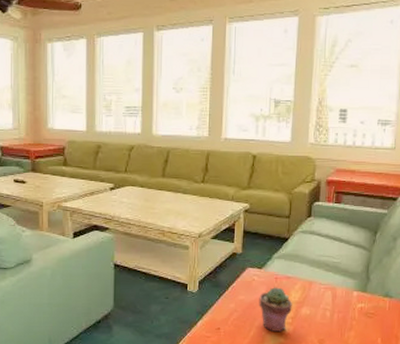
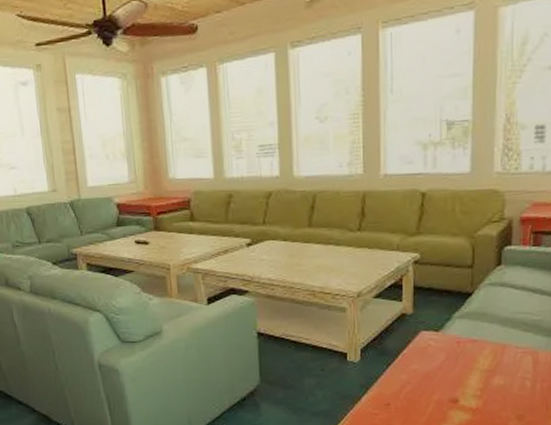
potted succulent: present [259,287,292,331] -> none [437,353,480,406]

